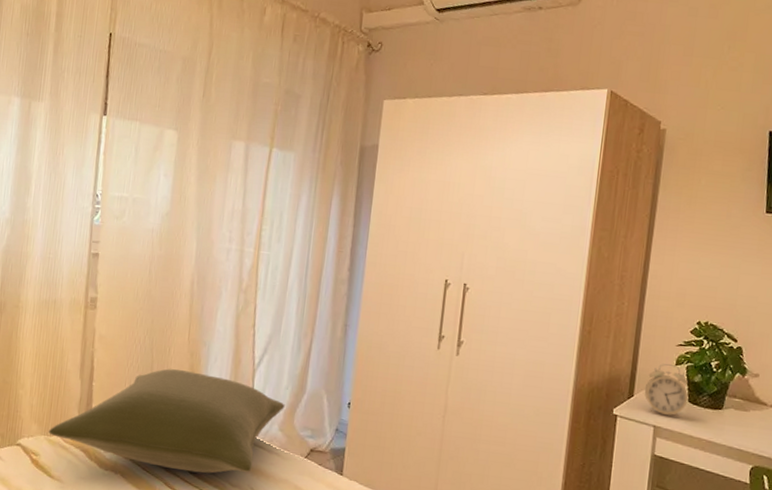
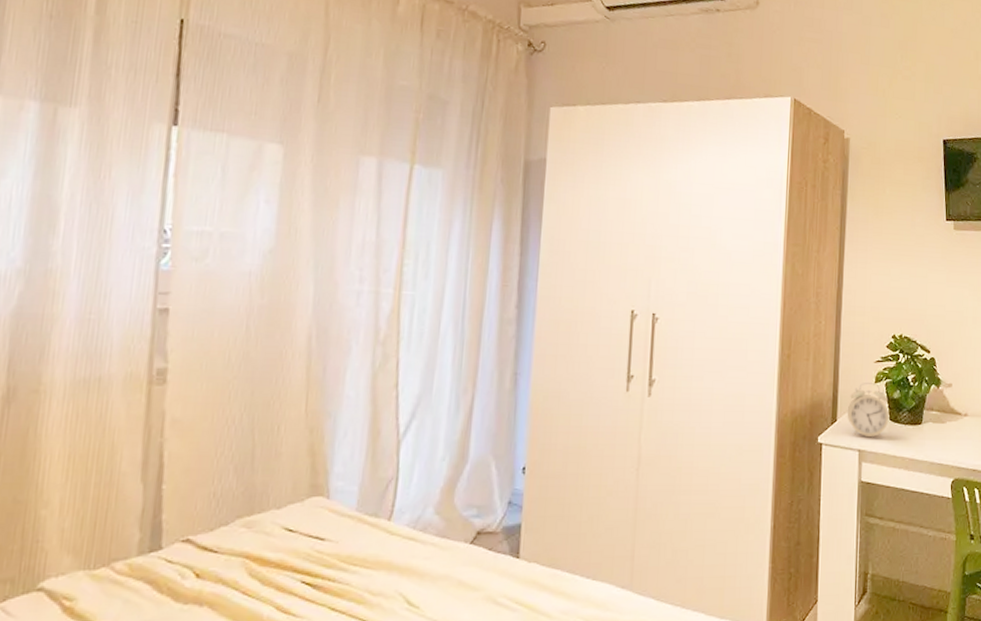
pillow: present [48,368,285,474] -> none [90,453,442,587]

